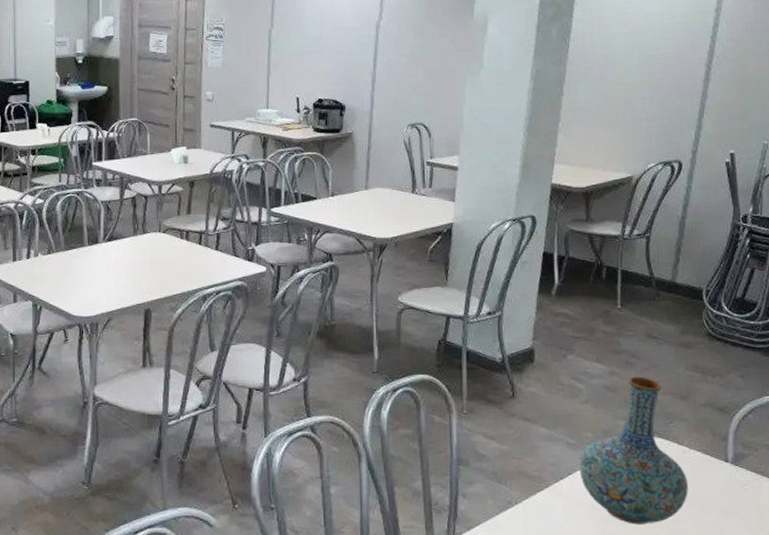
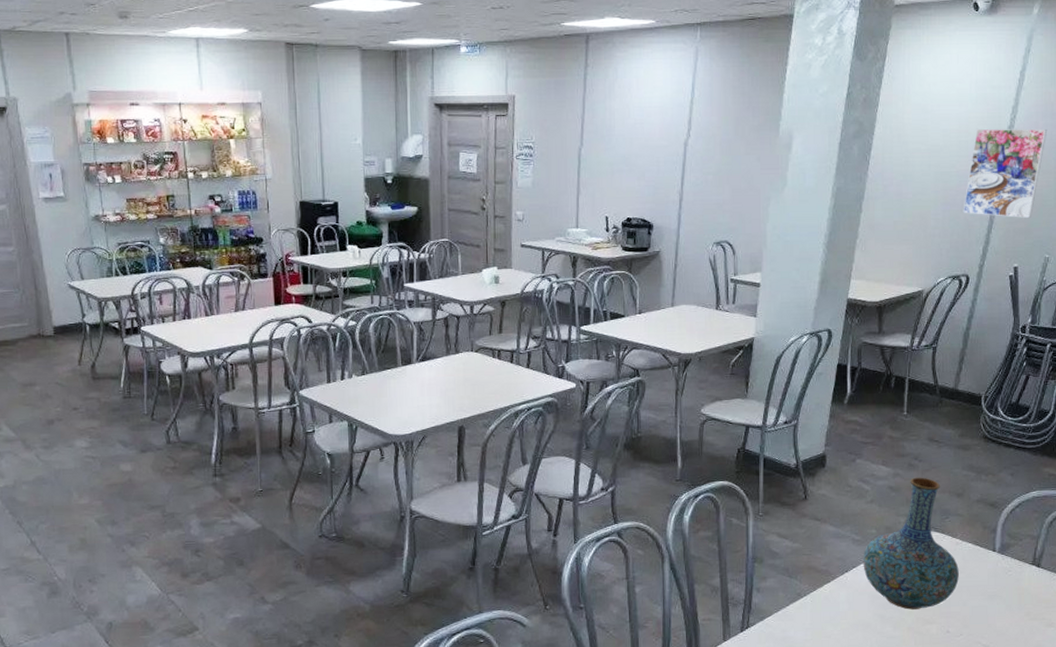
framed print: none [671,11,758,102] -> present [963,128,1048,218]

